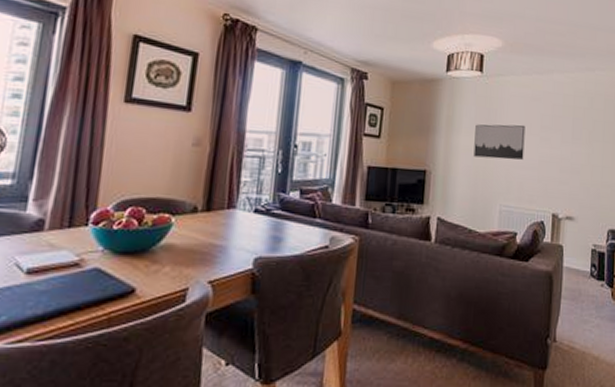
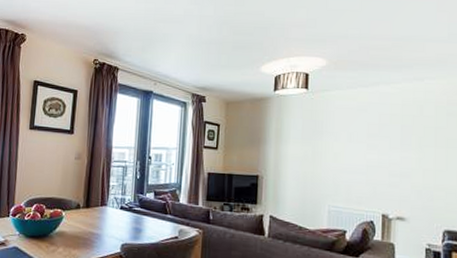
wall art: present [473,124,525,160] -> none [302,133,352,166]

